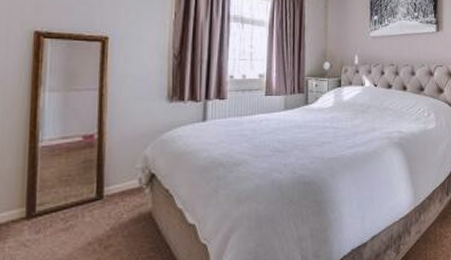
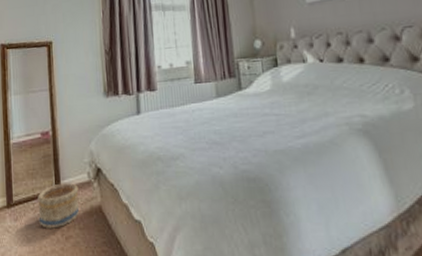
basket: none [70,189,126,239] -> present [38,183,79,228]

